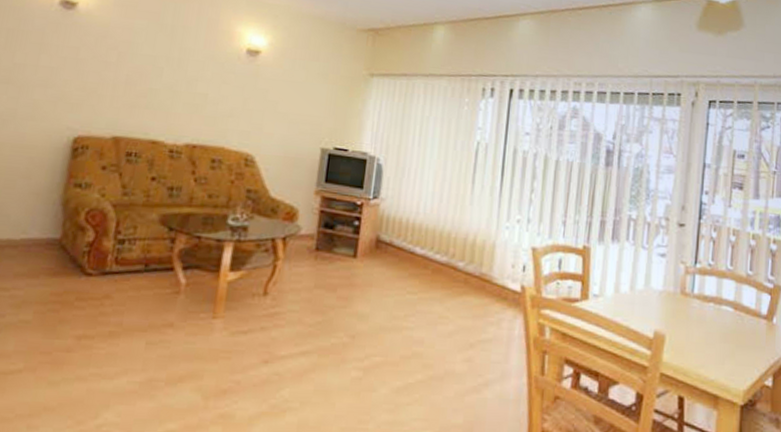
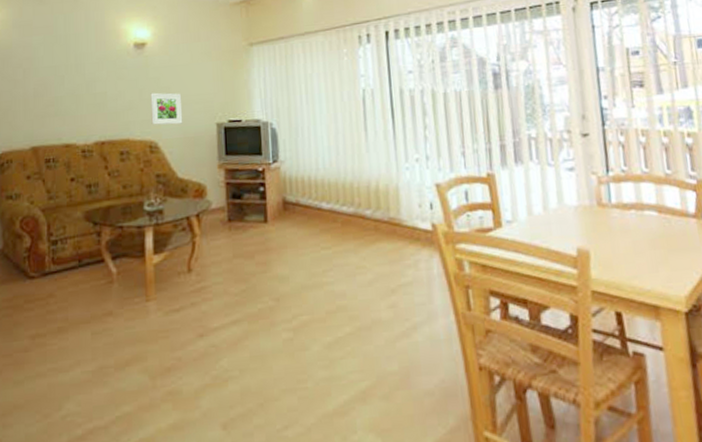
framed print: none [251,104,289,142] -> present [150,92,183,125]

